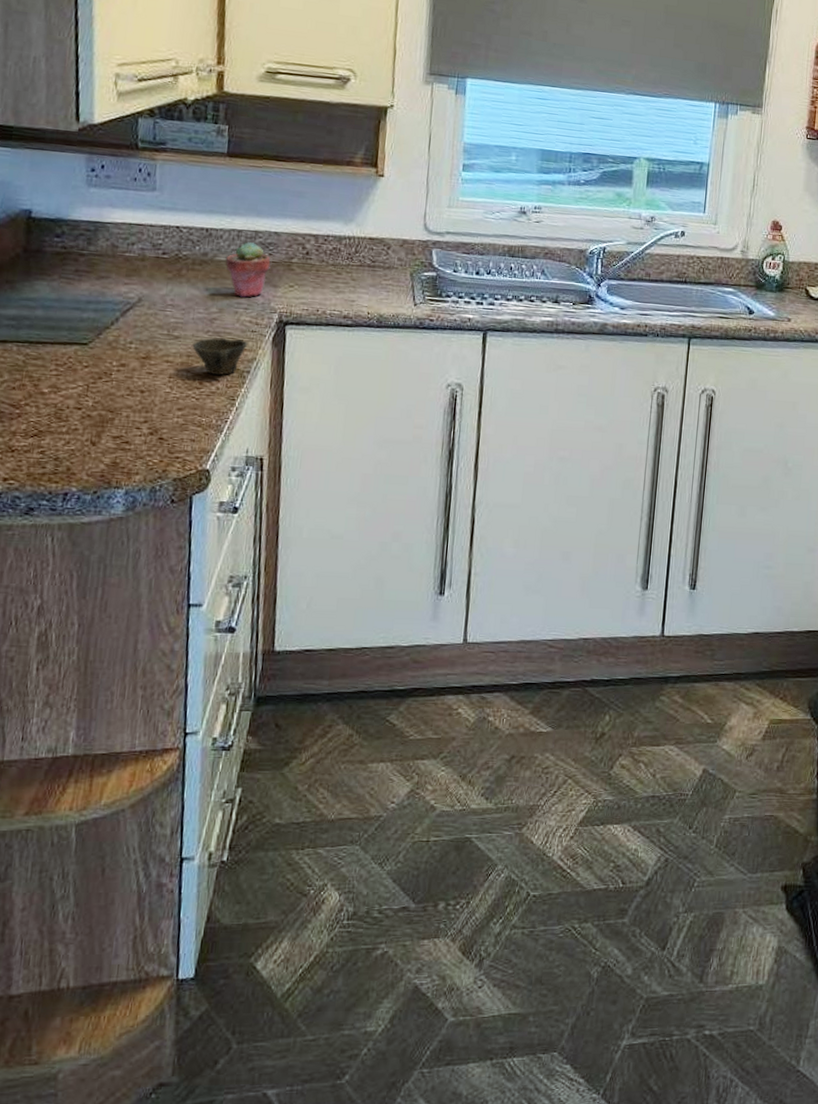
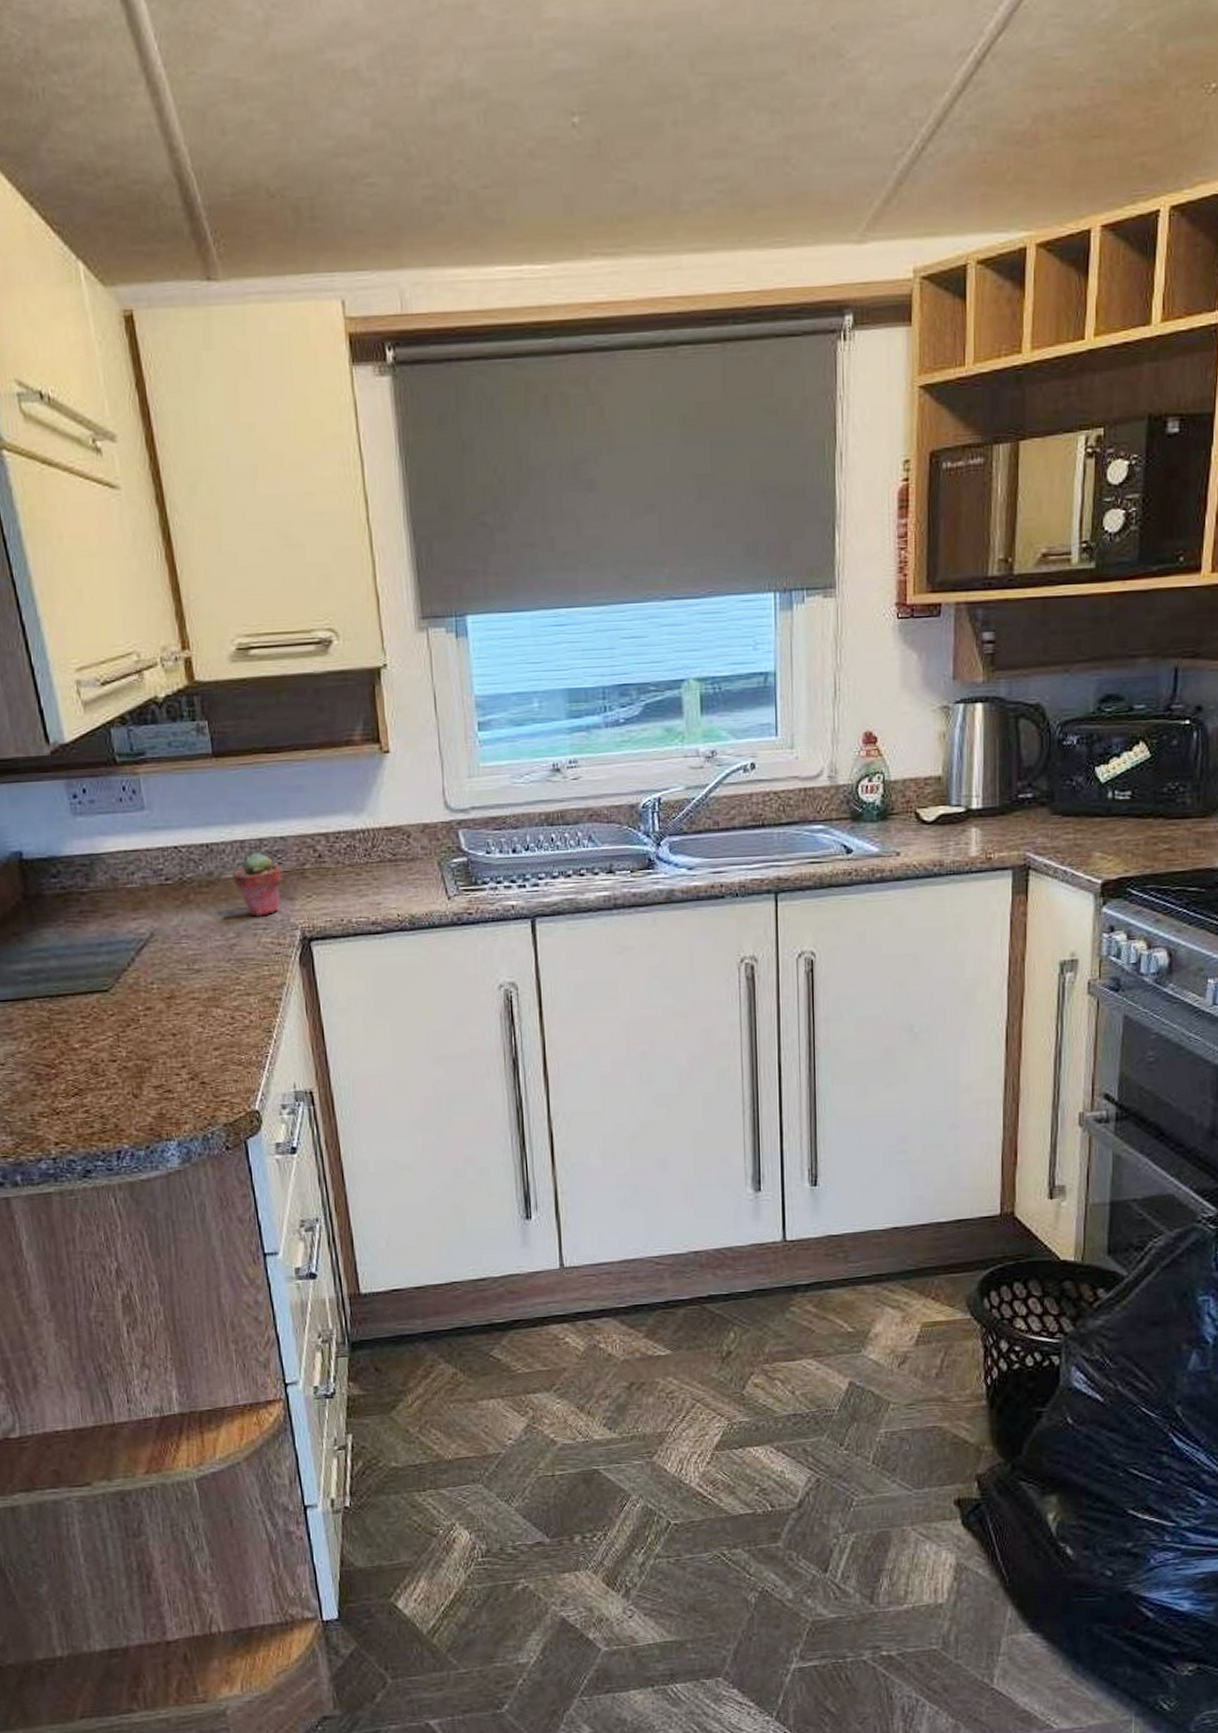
cup: present [192,338,248,375] -> none [216,964,274,1007]

